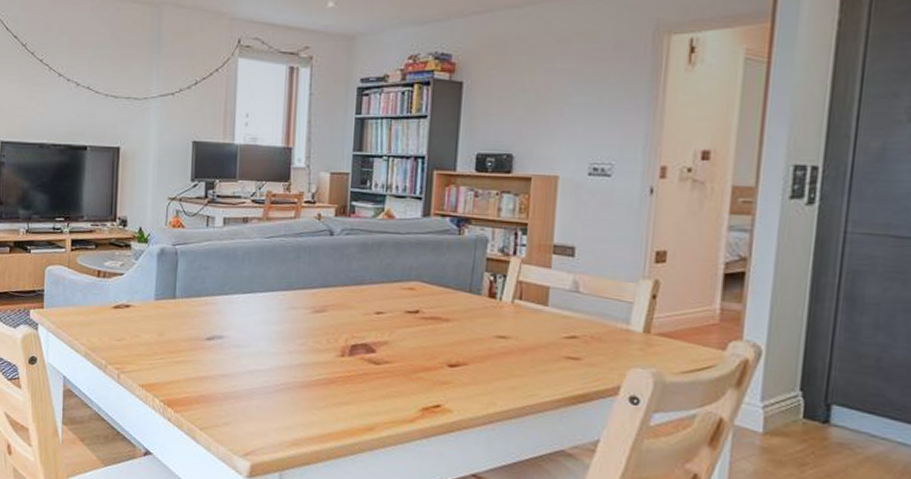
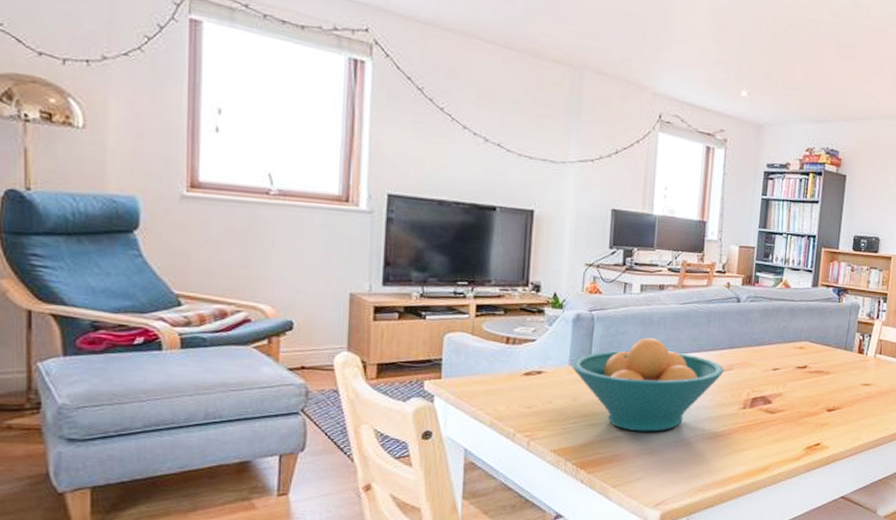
fruit bowl: none [157,273,317,375] -> present [571,337,724,432]

